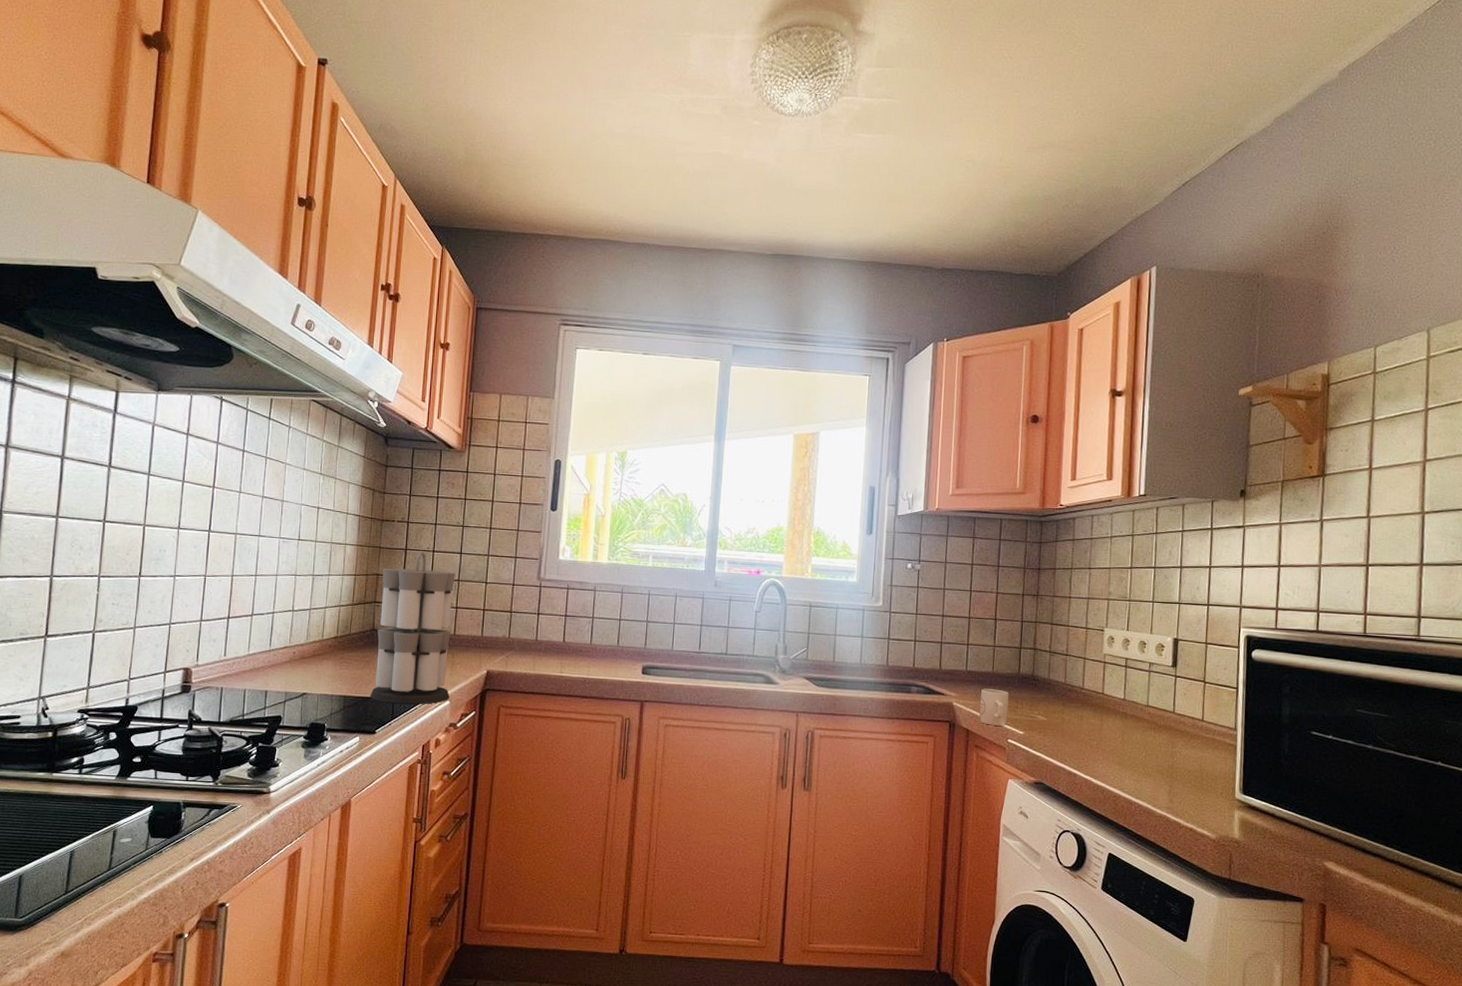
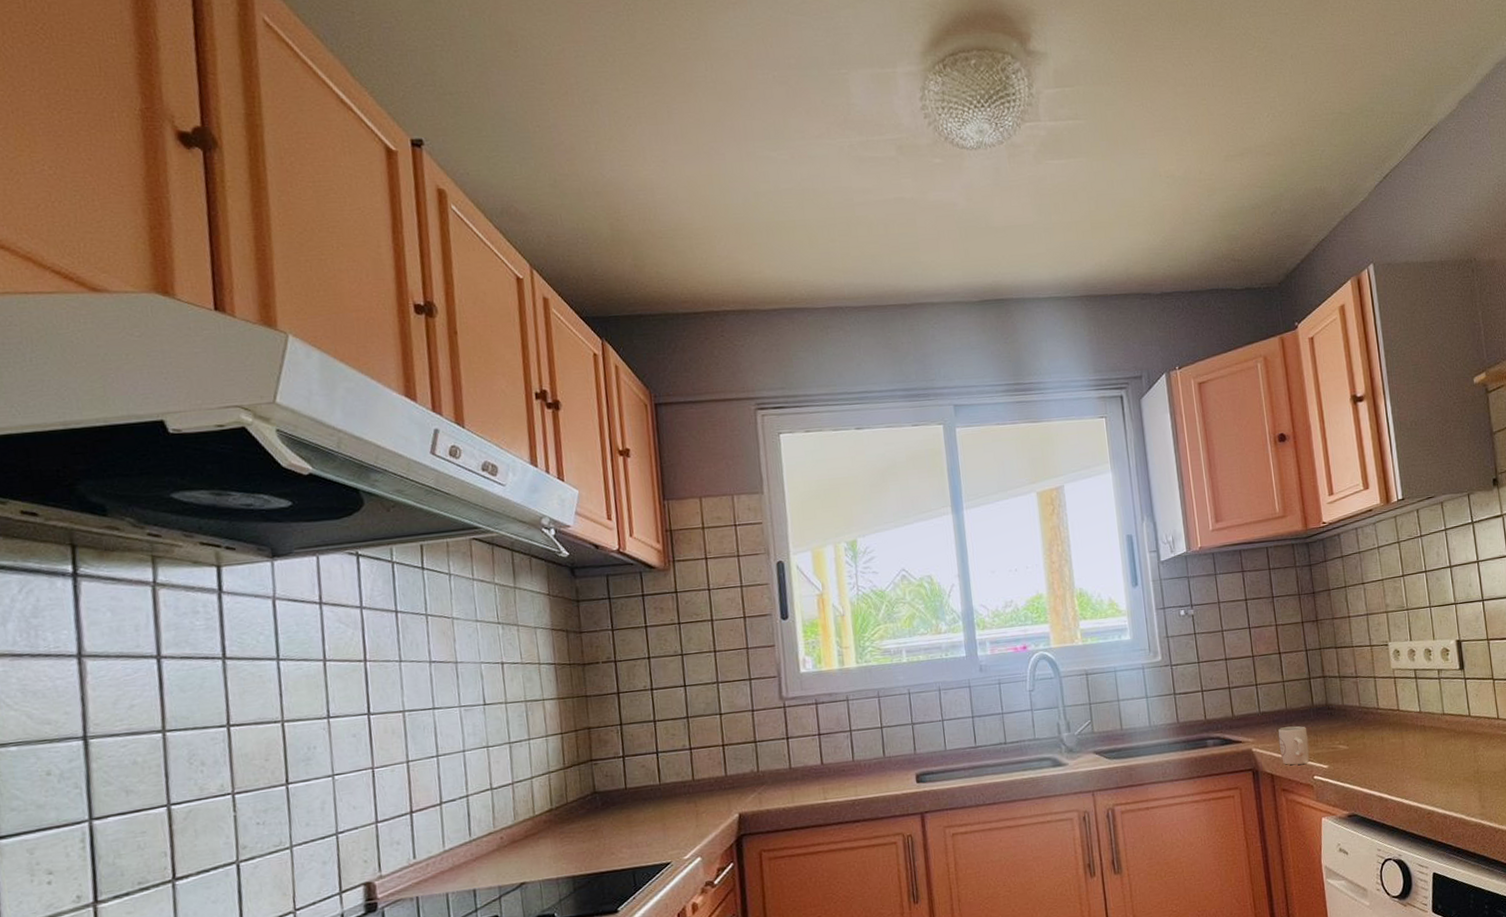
spice rack: present [370,551,456,705] -> none [593,691,700,875]

